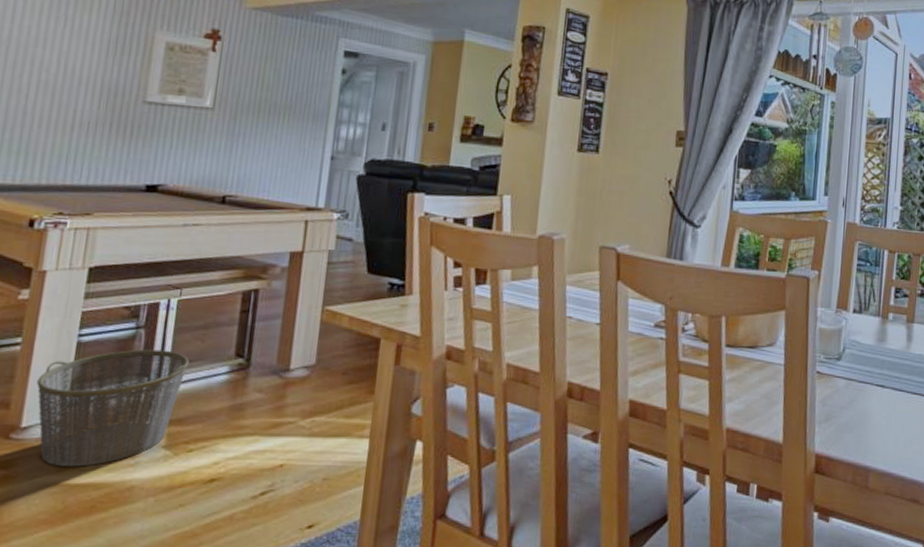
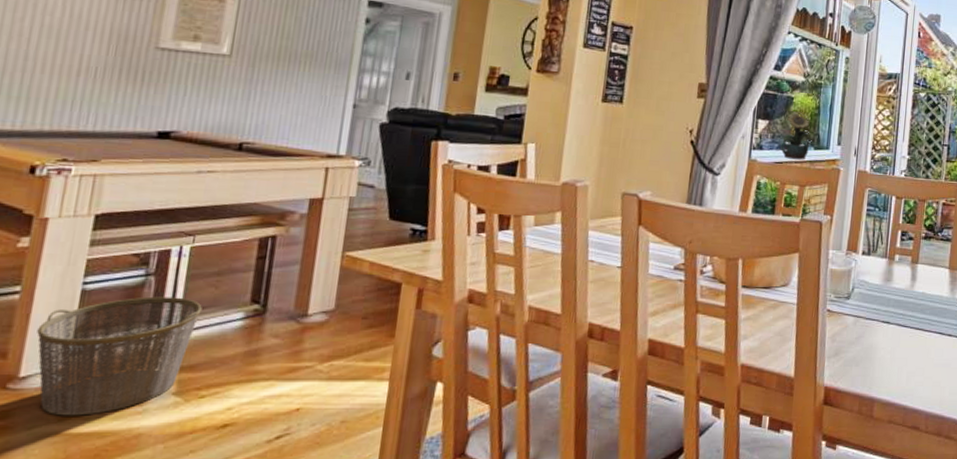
potted flower: none [763,161,797,212] -> present [780,112,812,160]

